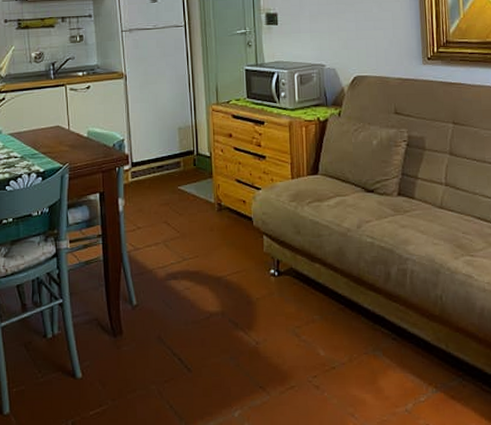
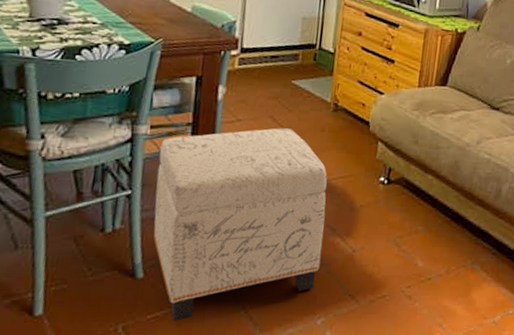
ottoman: none [80,231,229,416] -> present [153,128,328,321]

